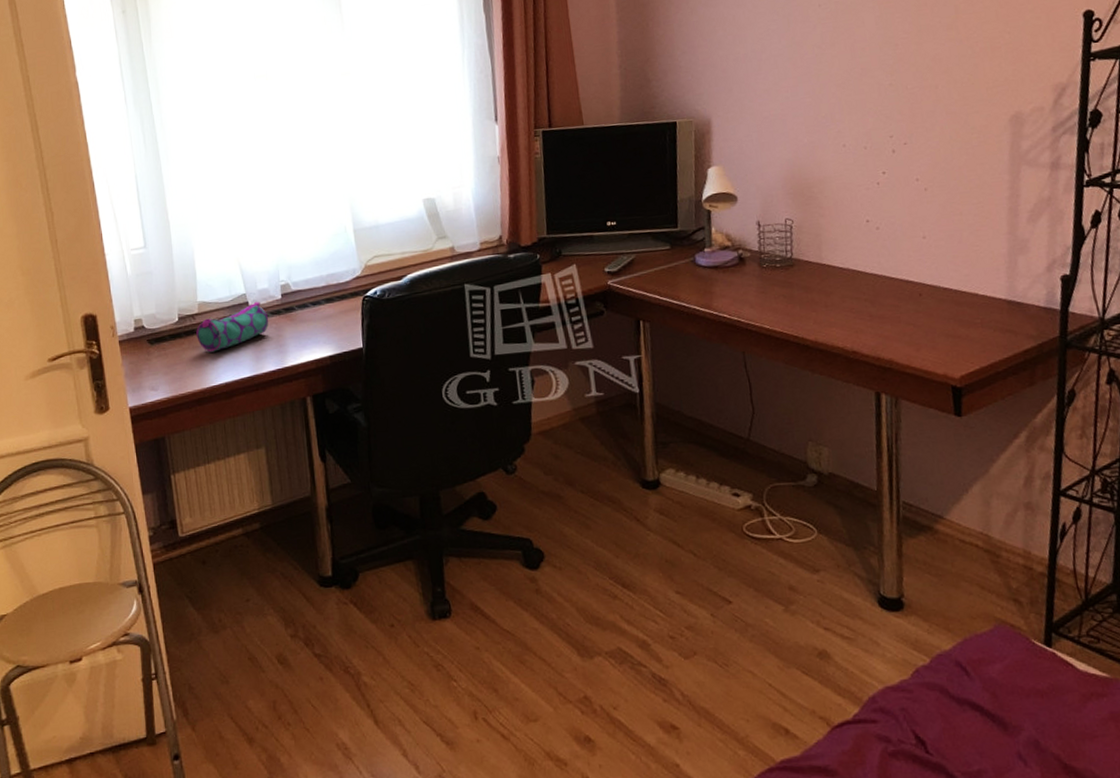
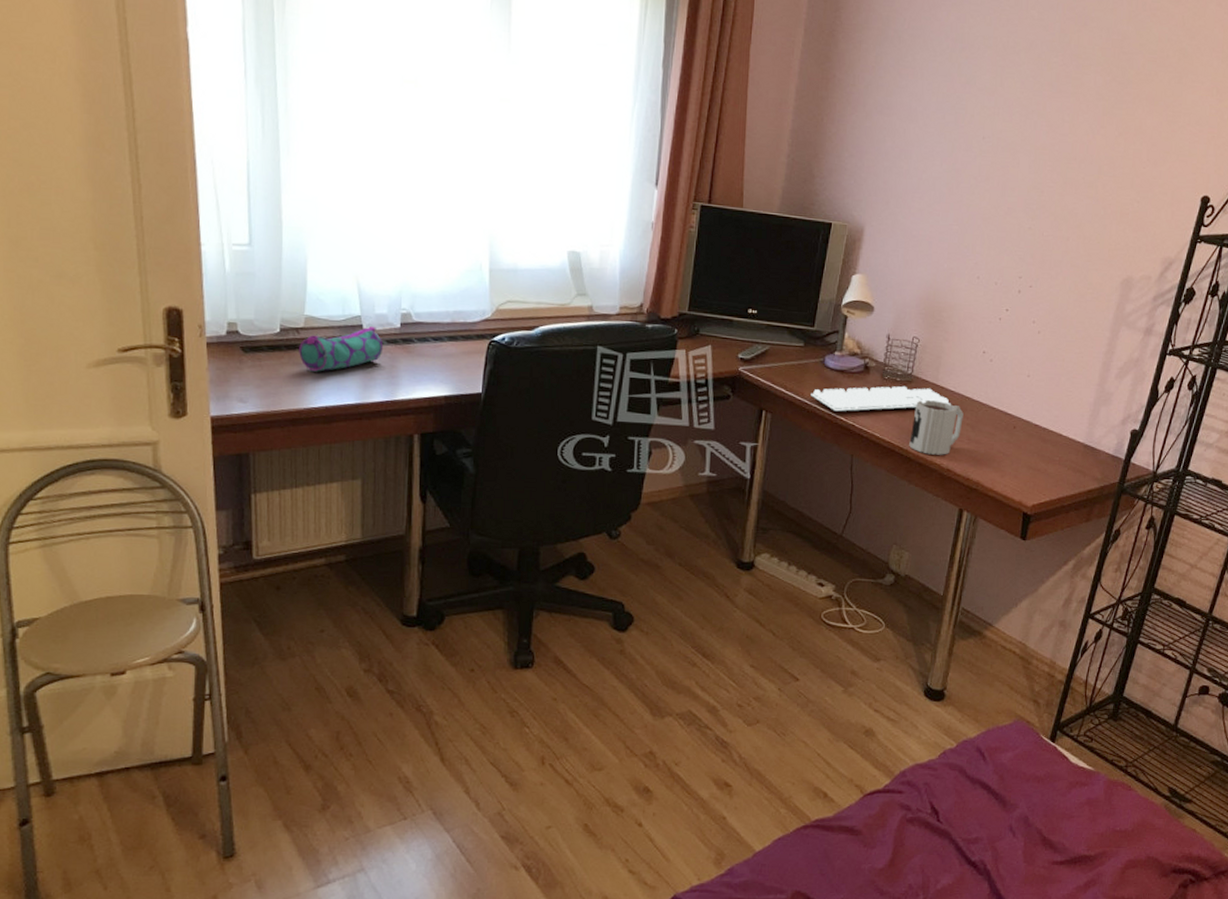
keyboard: none [687,269,842,311] -> present [810,385,951,413]
mug: none [802,280,860,339] -> present [909,399,964,455]

